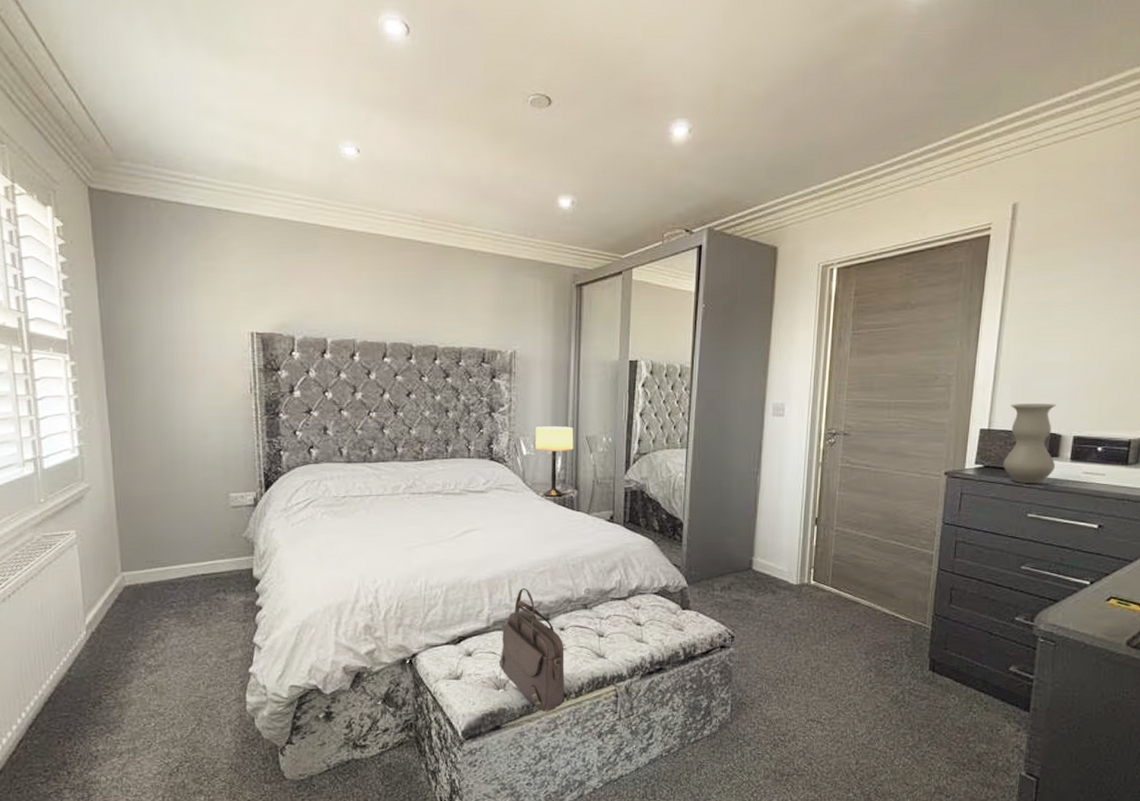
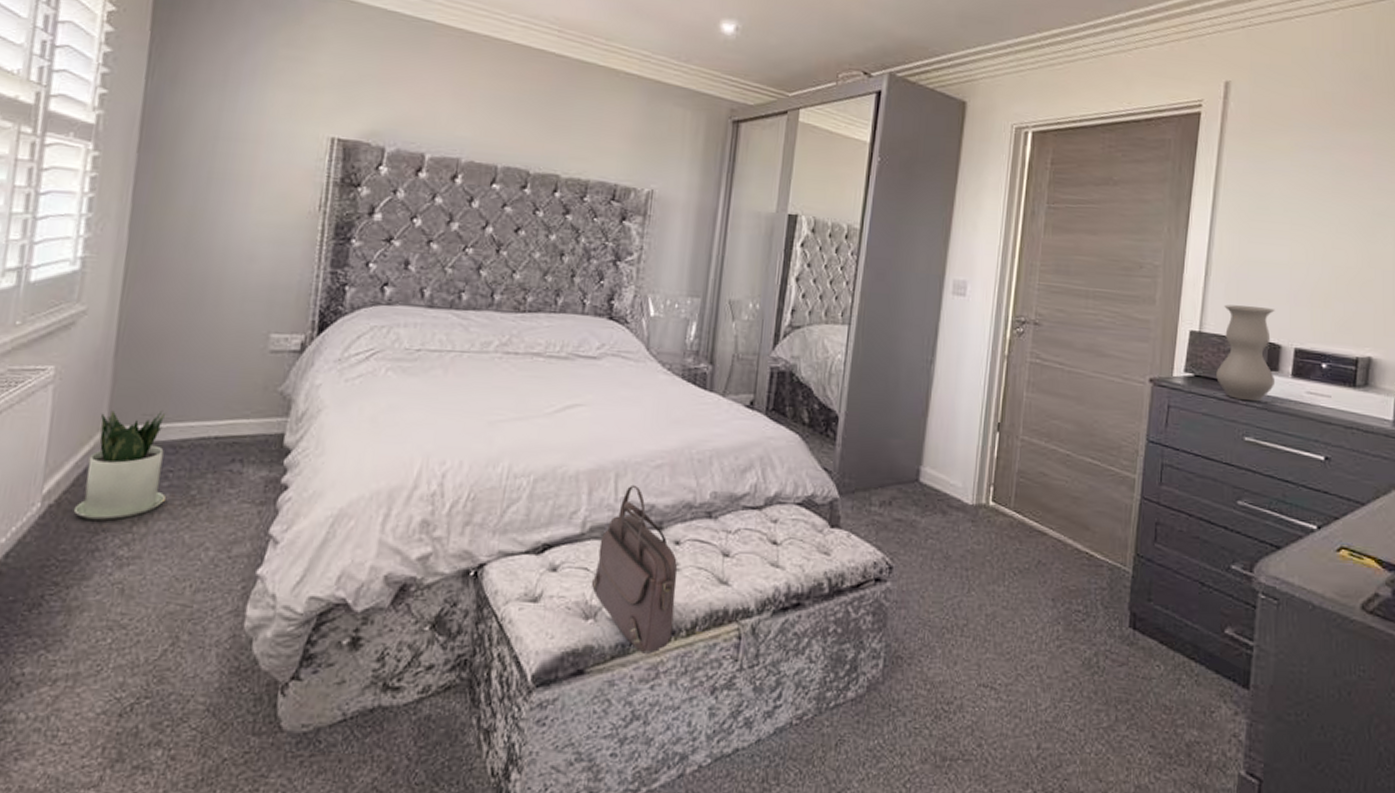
planter: none [110,558,174,641] -> present [73,410,166,521]
table lamp: present [534,426,574,498] -> none [665,282,715,373]

